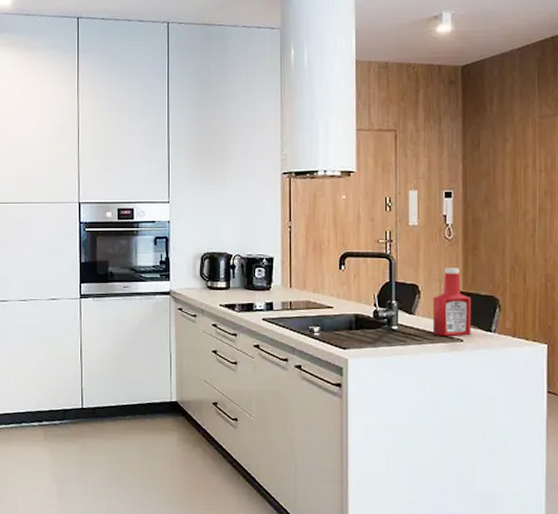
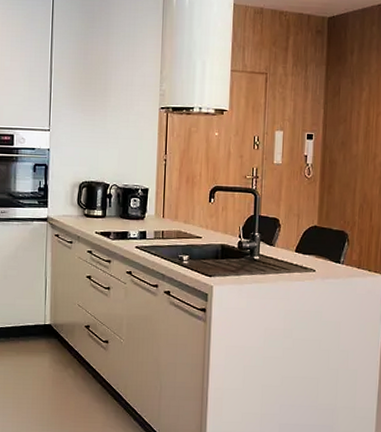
ketchup bottle: present [433,268,472,336] -> none [290,204,325,267]

